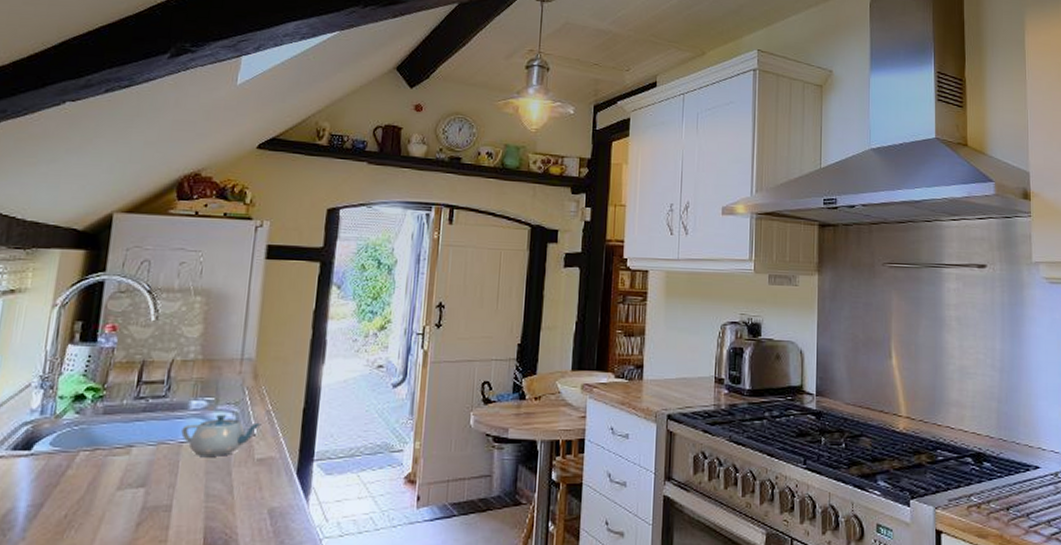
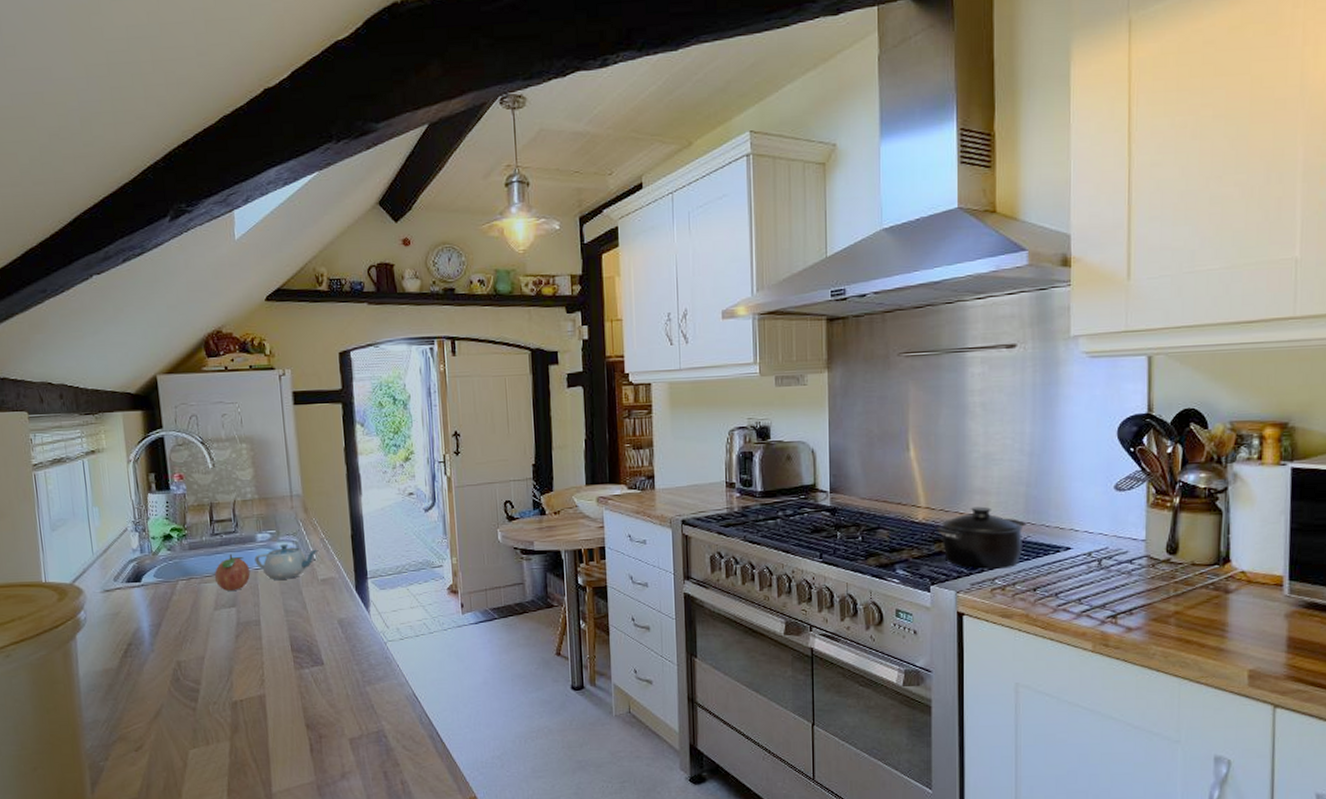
fruit: none [126,422,174,467] -> present [214,554,251,591]
saucepan: none [916,419,999,486] -> present [936,506,1027,570]

